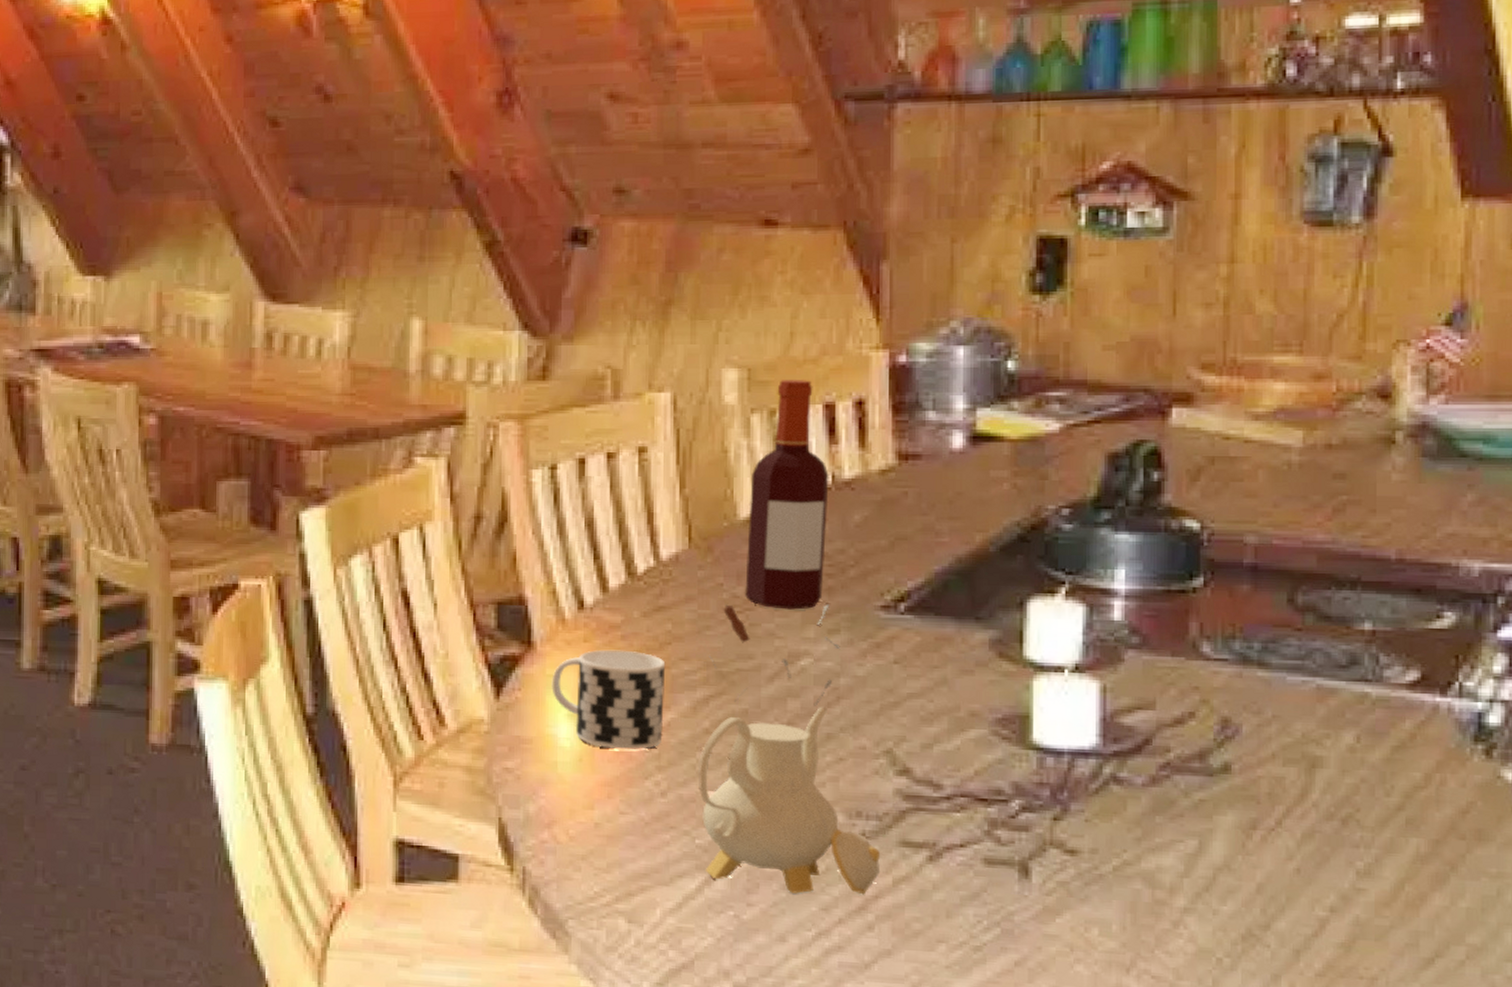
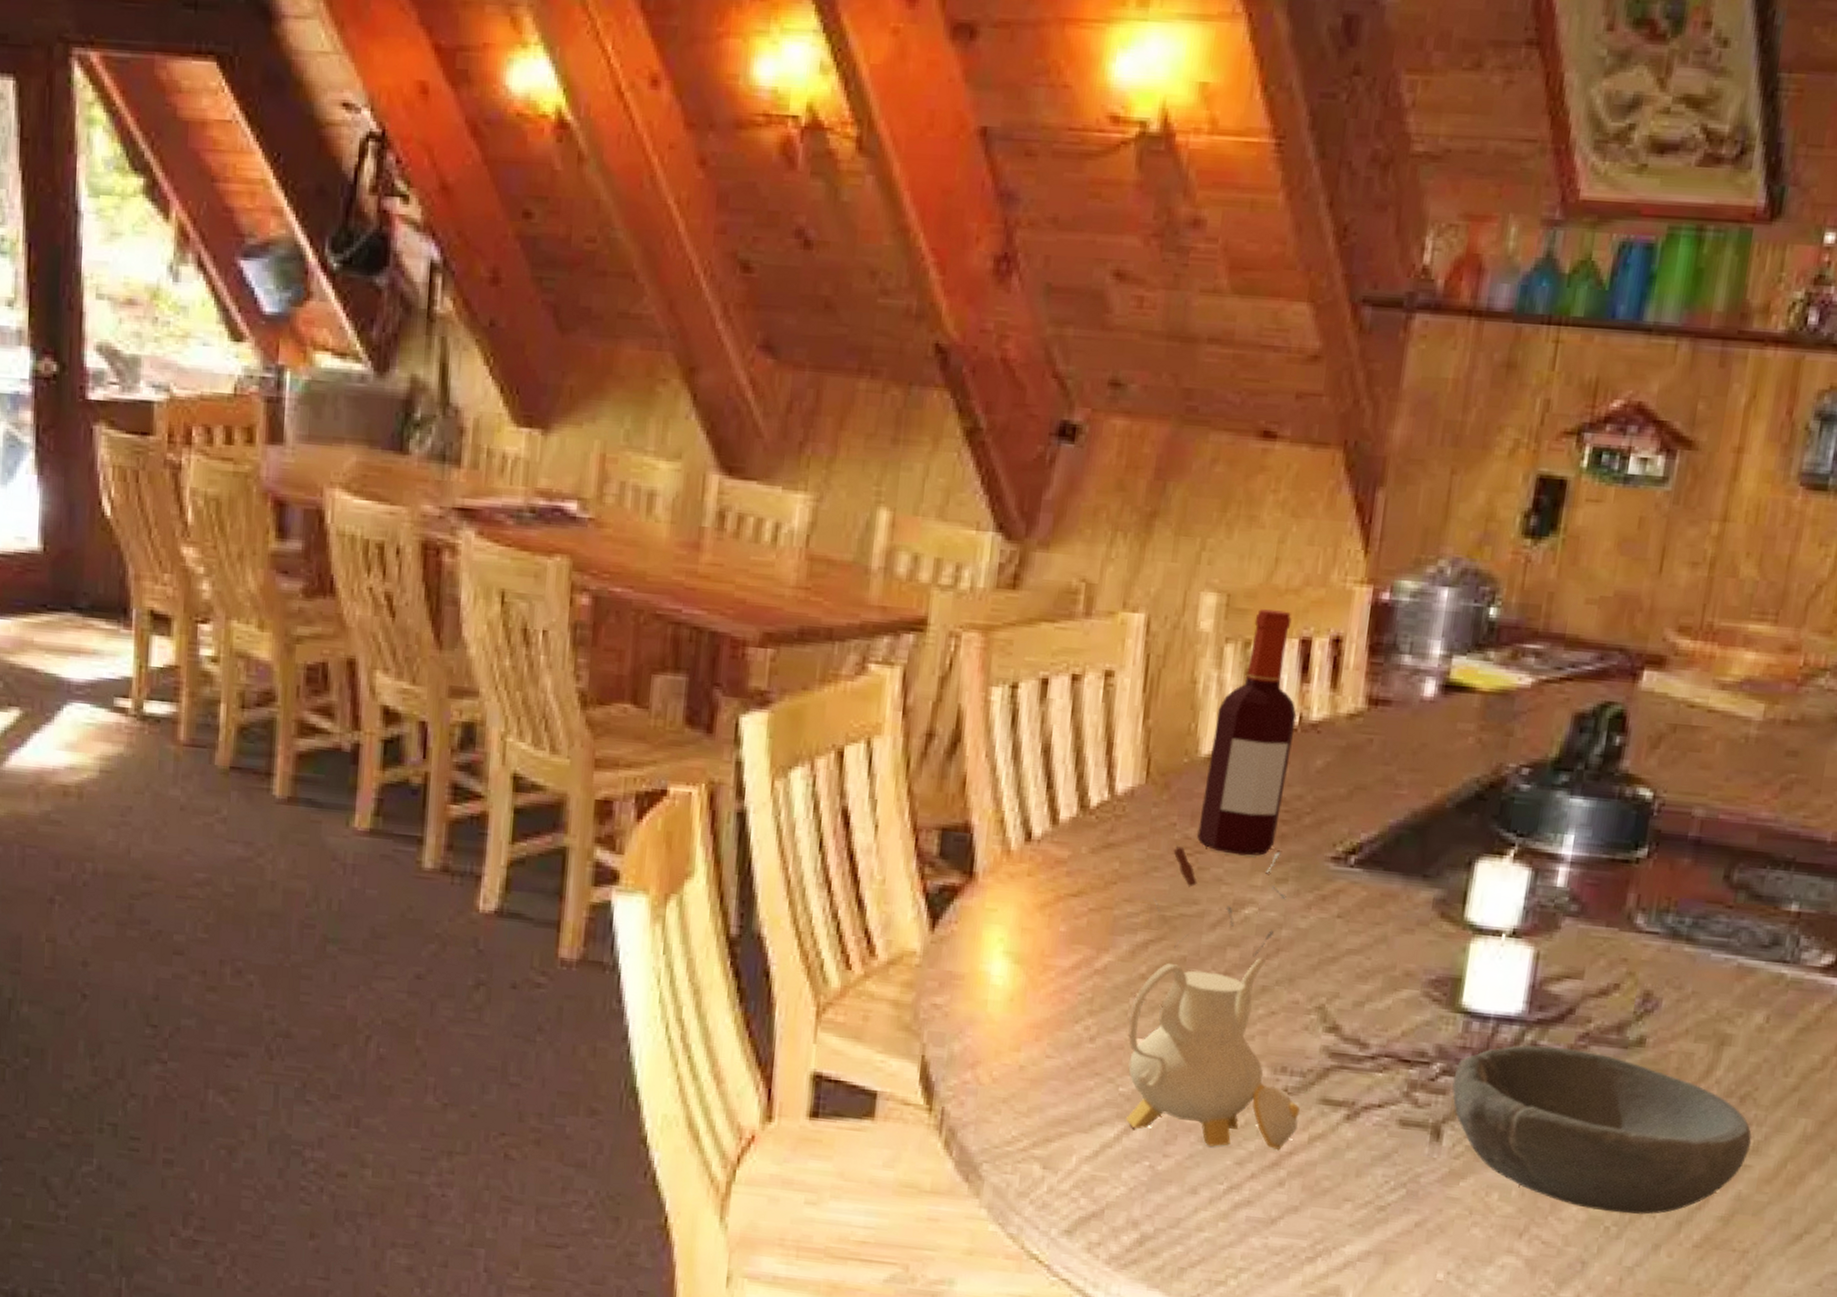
cup: present [552,649,666,750] -> none [989,885,1109,992]
bowl: none [1034,777,1360,944] -> present [1452,1045,1752,1215]

